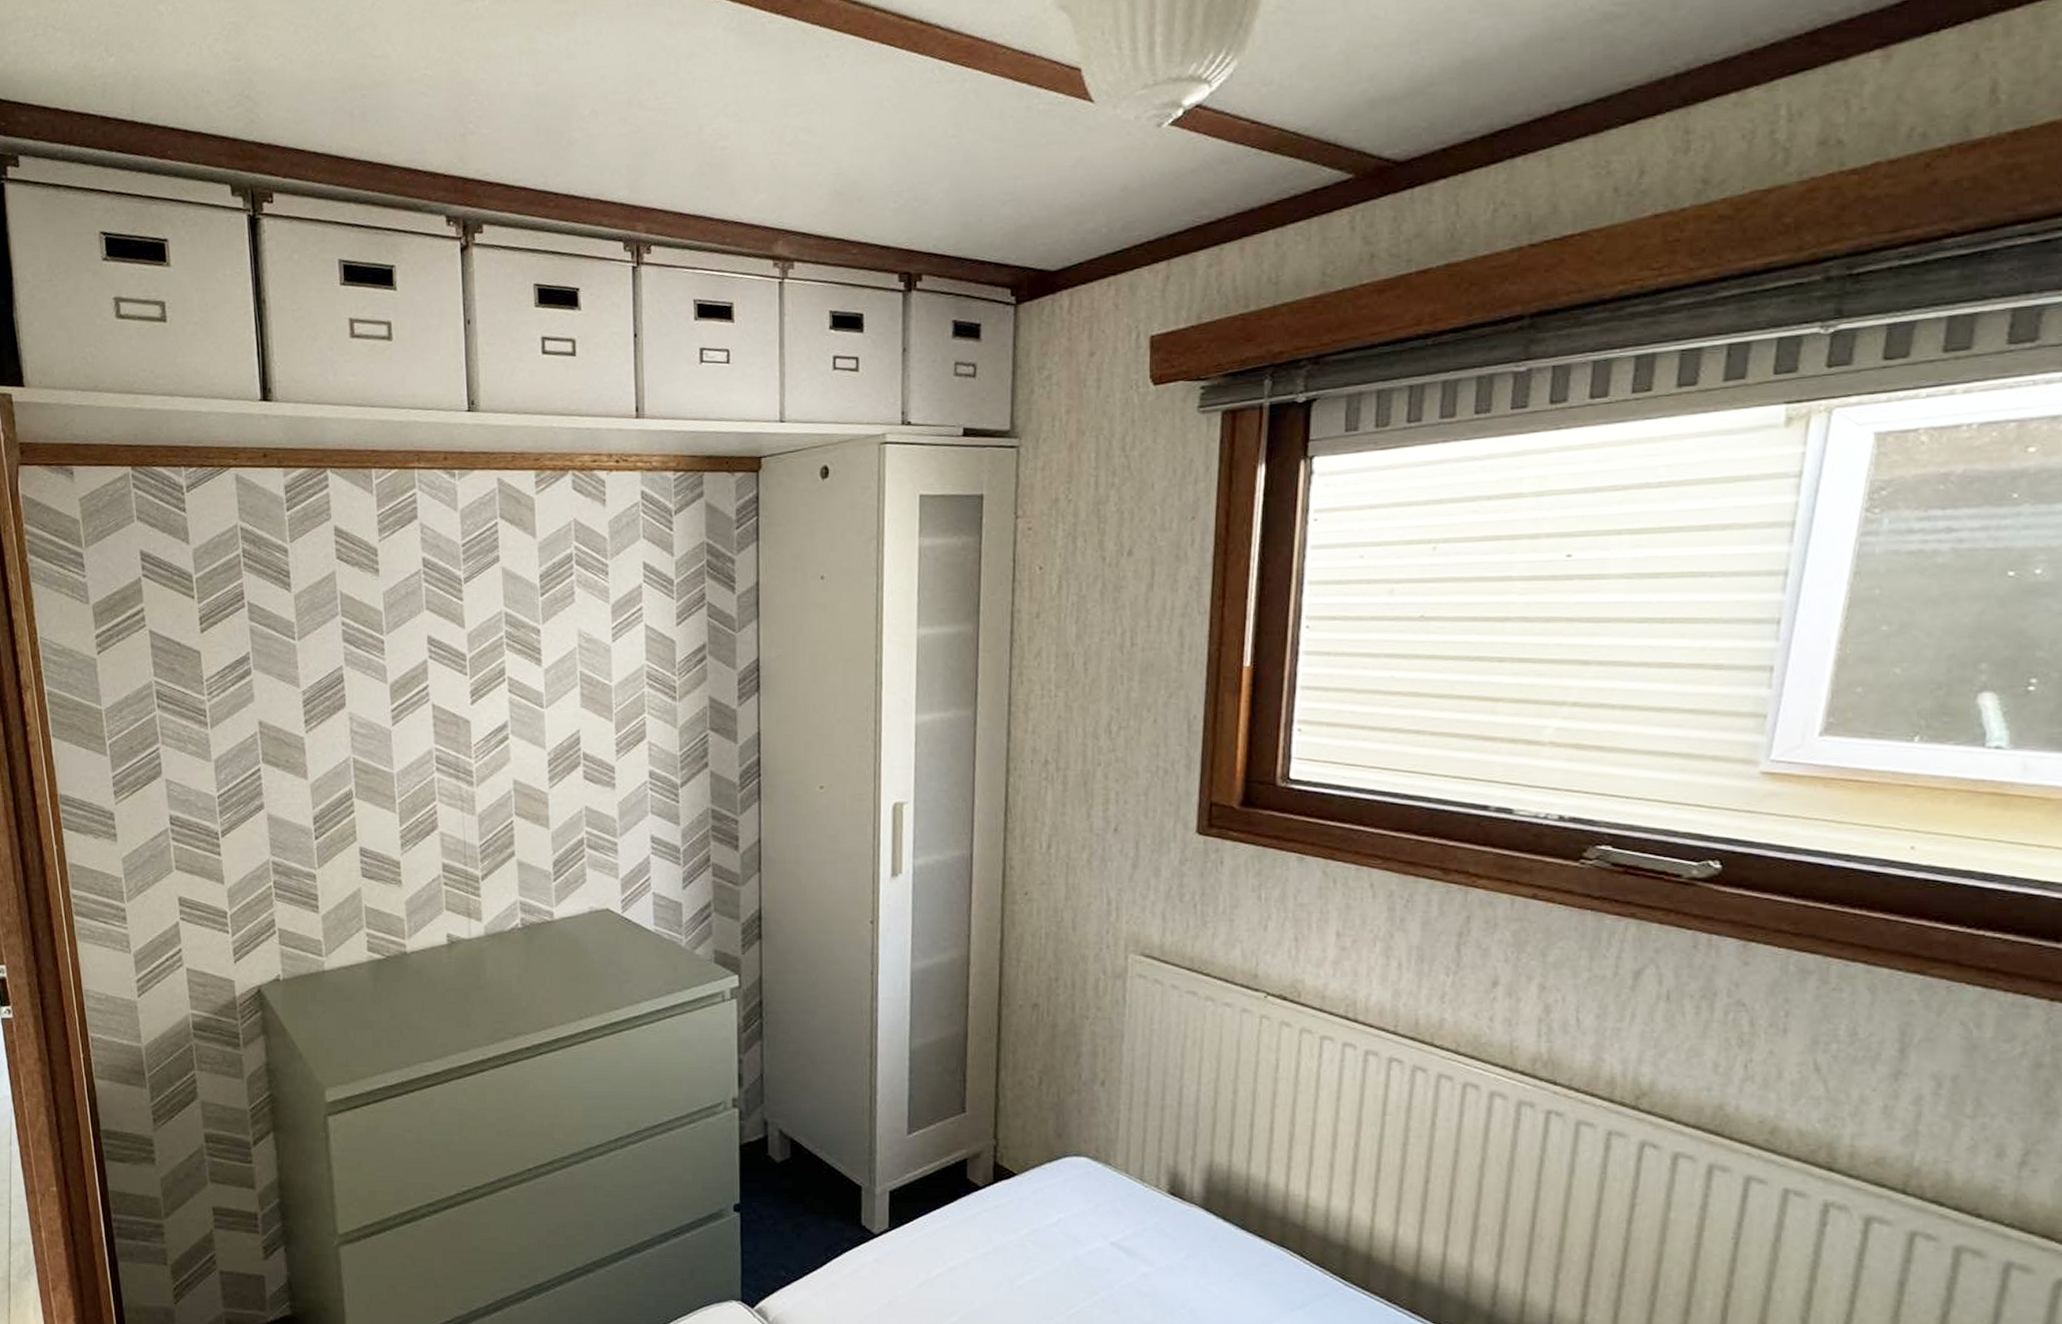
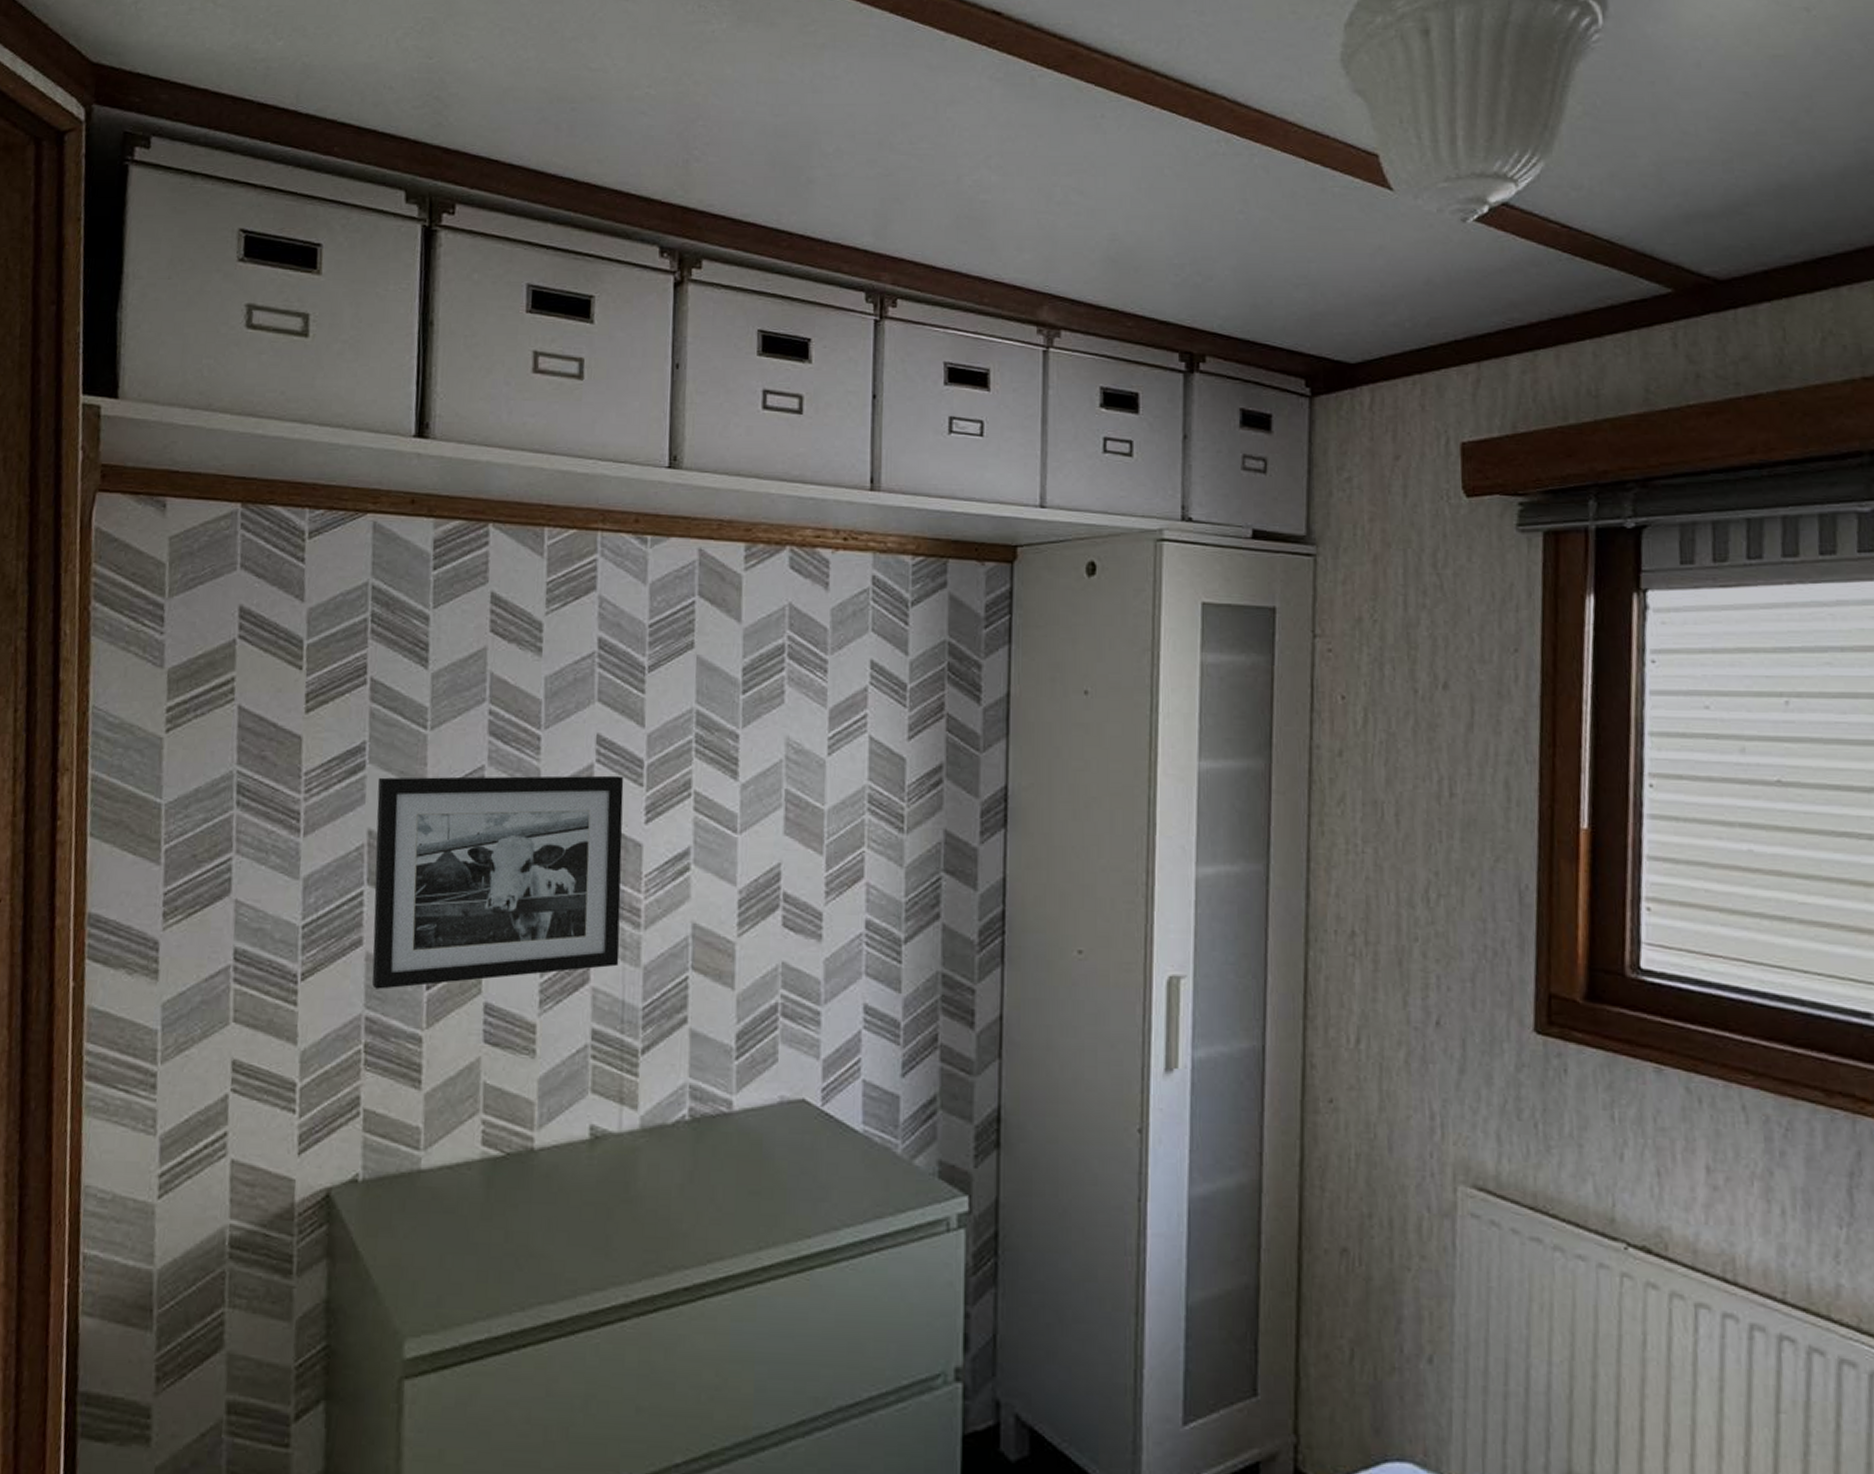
picture frame: none [262,668,459,841] -> present [372,775,624,989]

